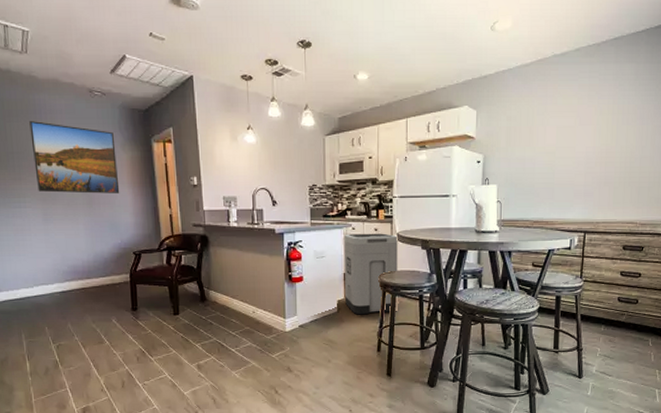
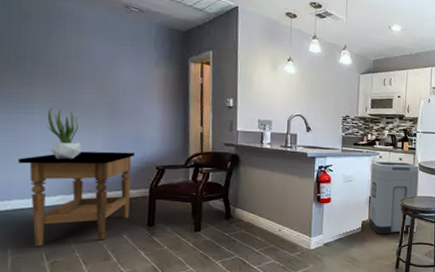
side table: none [19,239,115,331] -> present [17,151,134,246]
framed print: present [29,121,120,194] -> none [50,27,149,108]
potted plant: none [37,201,69,250] -> present [46,108,82,160]

